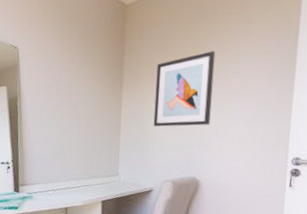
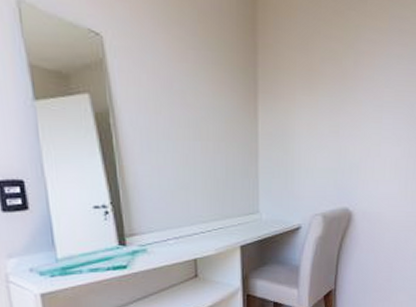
wall art: present [153,51,216,127] -> none [298,53,366,149]

